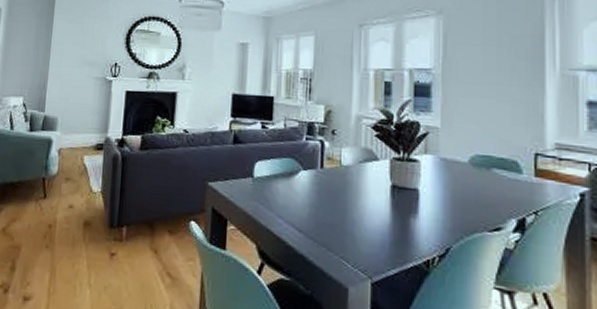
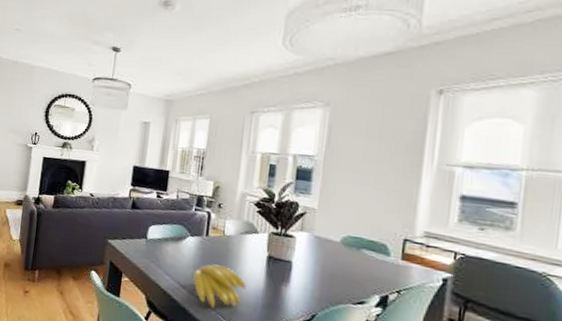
banana: none [310,200,372,252] -> present [193,264,248,308]

